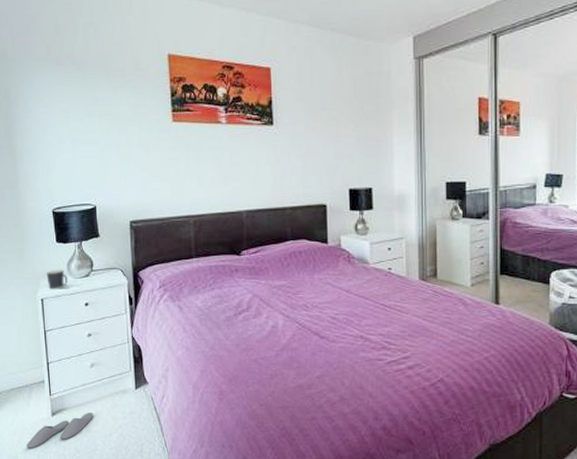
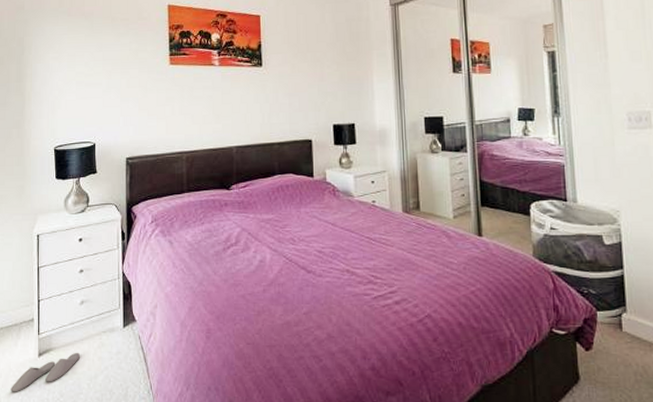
mug: present [46,269,68,291] -> none [44,205,64,227]

